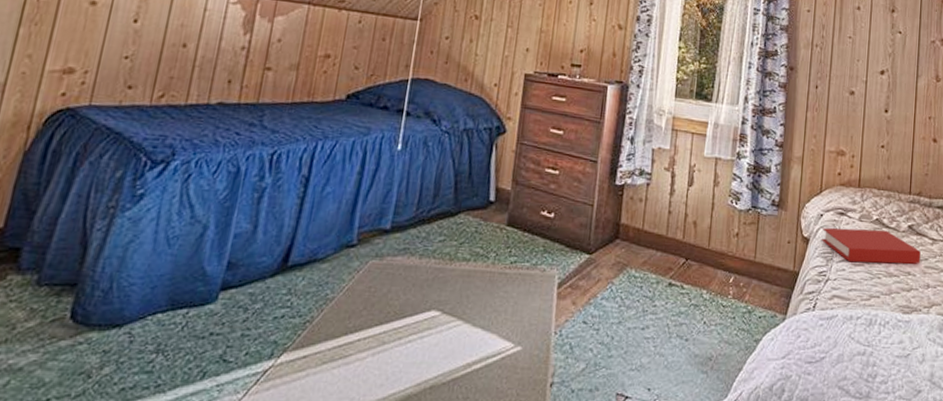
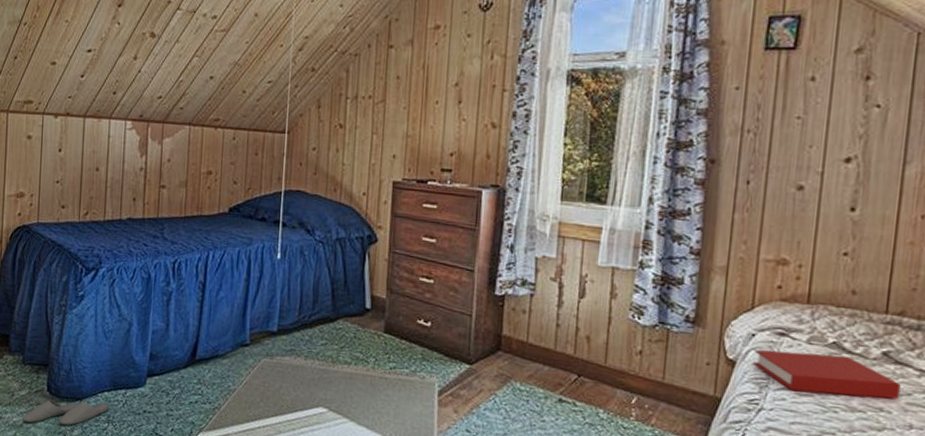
slippers: none [24,326,163,365] -> present [23,400,110,426]

